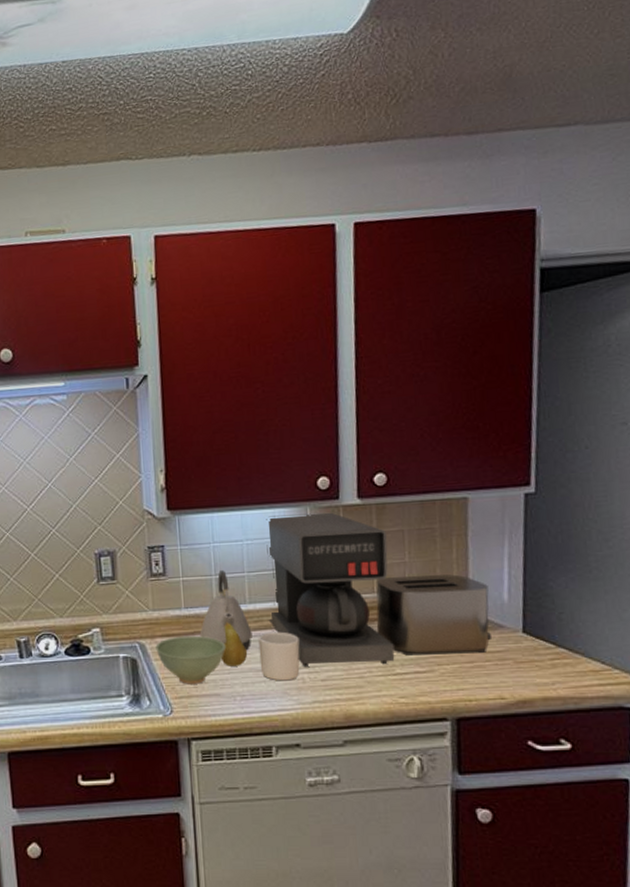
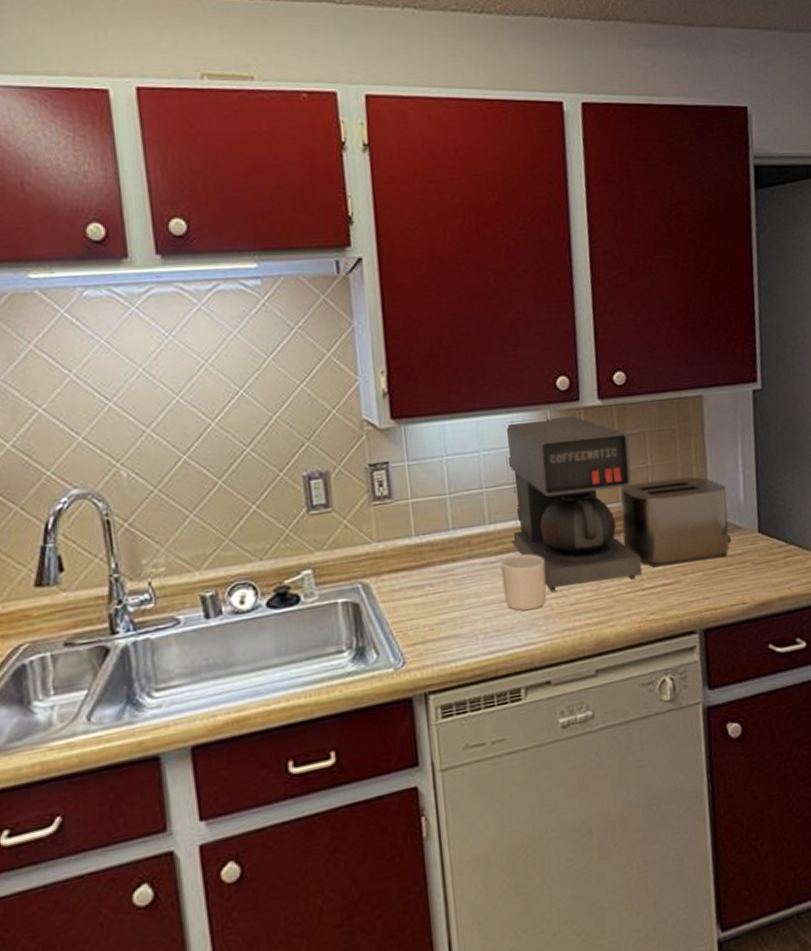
bowl: present [155,635,225,684] -> none [382,567,464,627]
kettle: present [199,570,252,651] -> none [434,487,494,580]
fruit: present [222,622,247,667] -> none [460,547,489,600]

